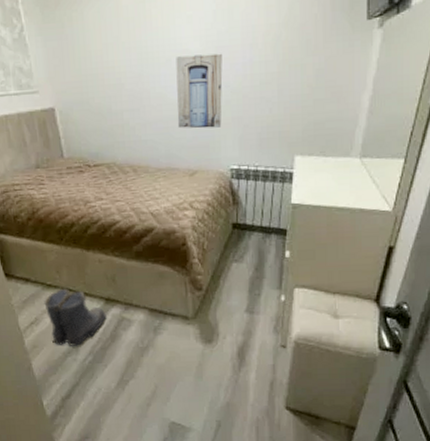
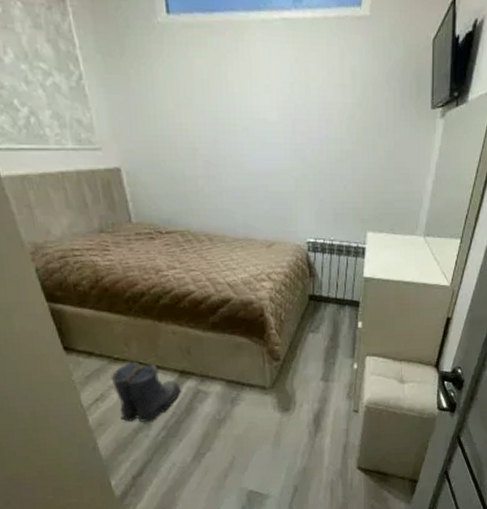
wall art: present [176,53,223,129] -> none [253,125,300,200]

